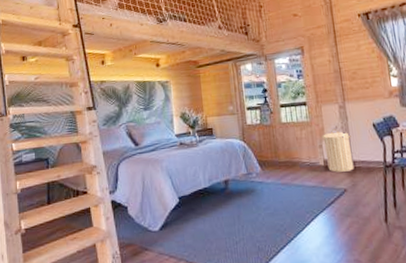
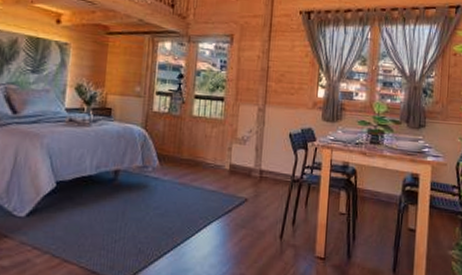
laundry hamper: present [321,129,354,172] -> none [233,132,264,180]

